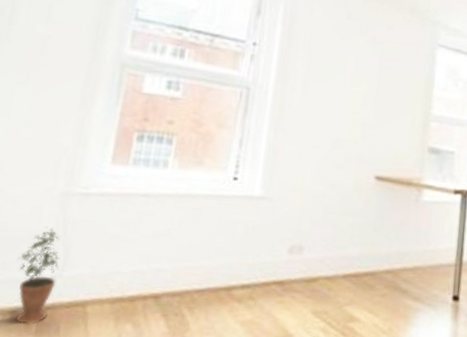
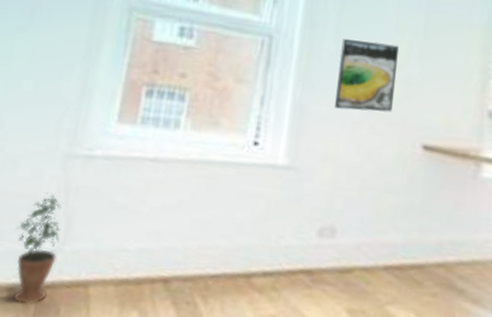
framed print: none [303,90,357,150] -> present [335,39,400,112]

